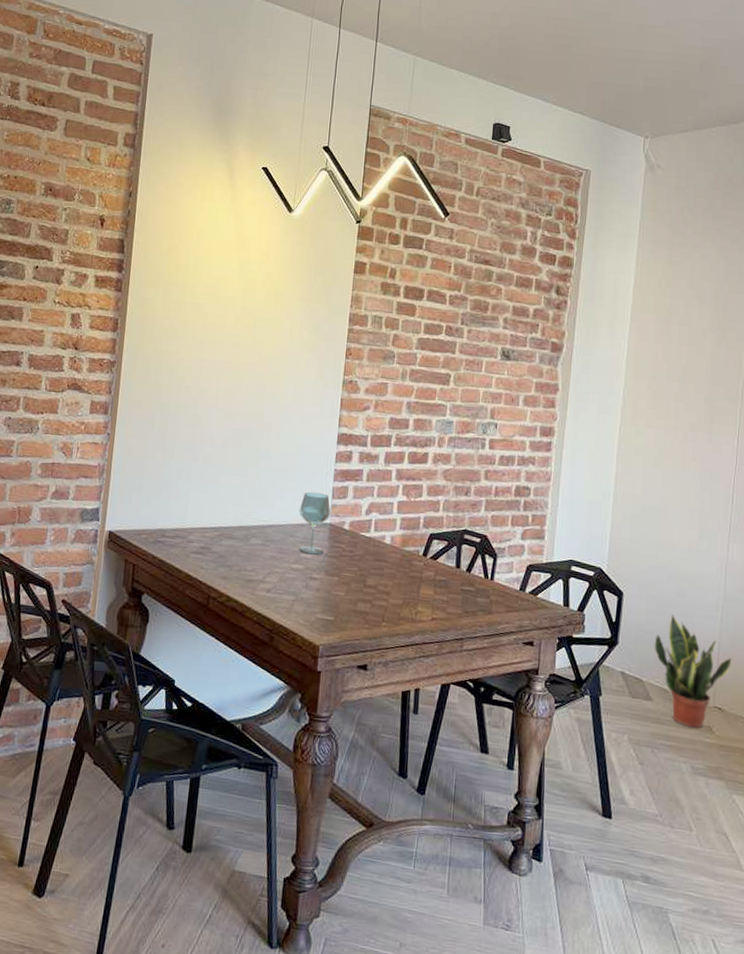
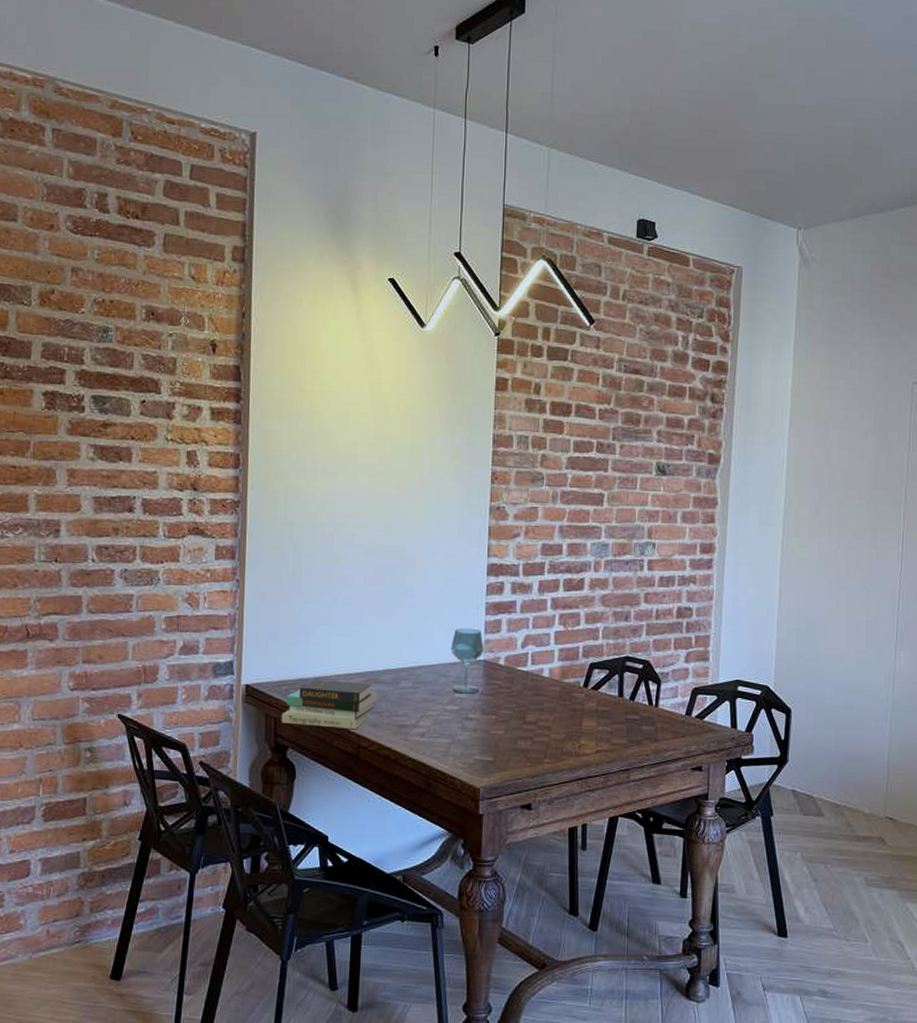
books: none [138,531,229,580] -> present [281,680,378,729]
potted plant: present [654,614,732,729] -> none [824,728,902,841]

